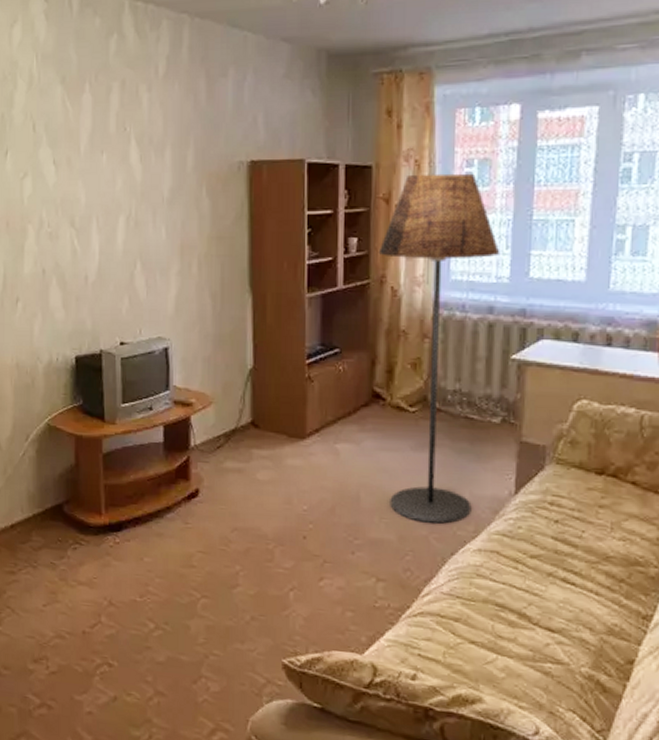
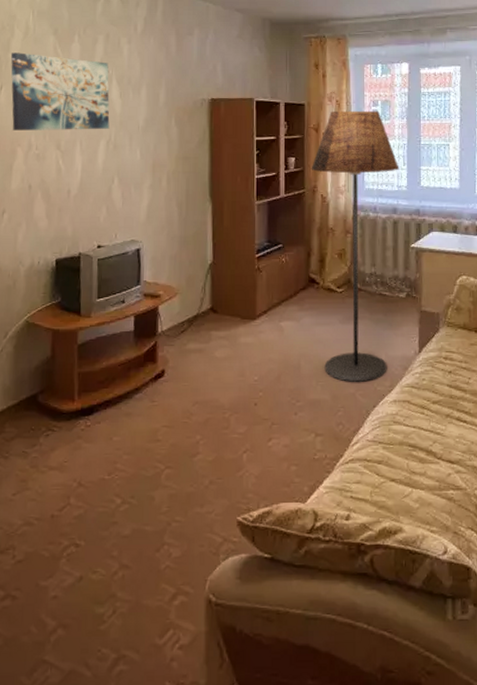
wall art: none [14,108,129,204] -> present [10,52,110,130]

